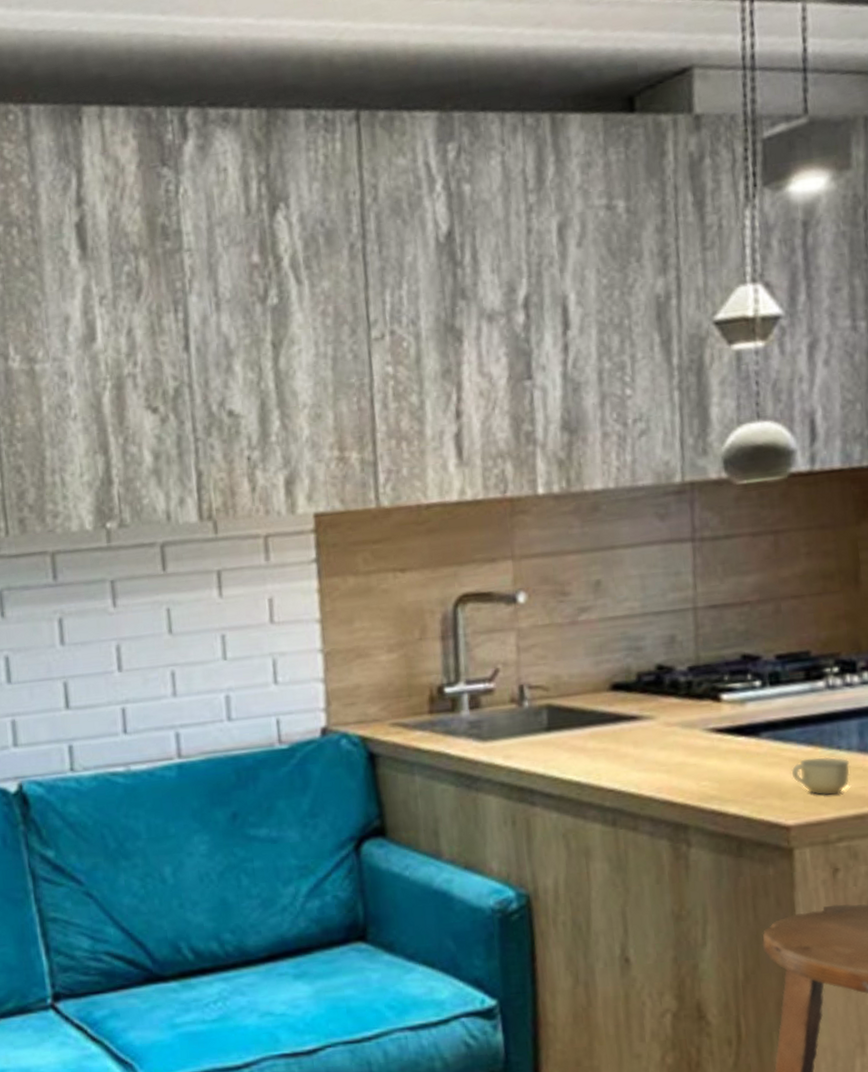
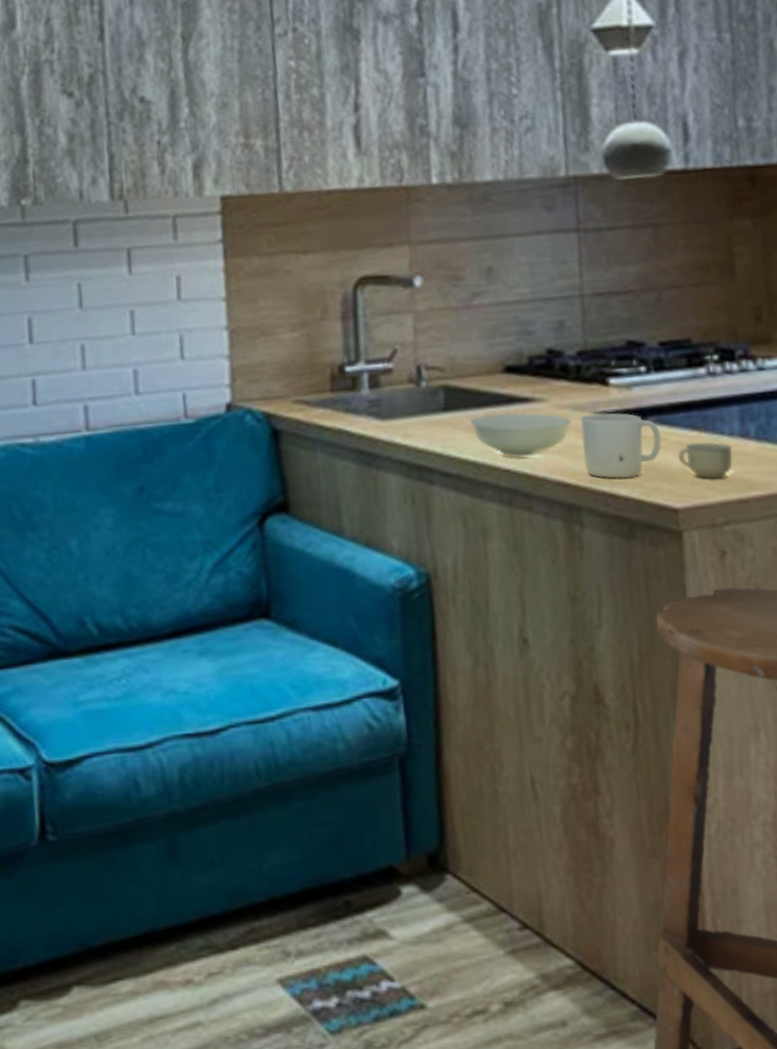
bowl: none [573,730,681,777] -> present [469,412,572,458]
mug: none [689,729,775,797] -> present [580,412,662,479]

